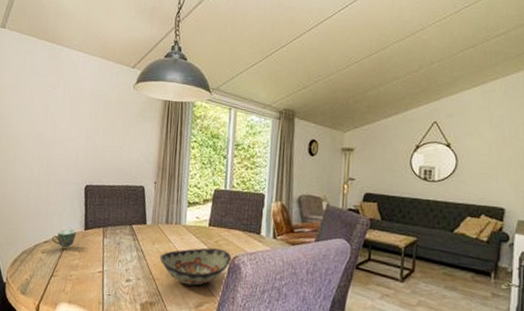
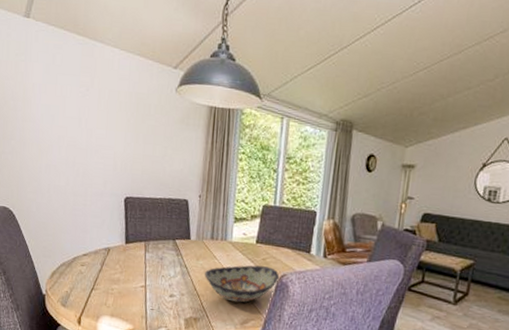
teacup: present [51,228,77,249] -> none [91,241,117,262]

